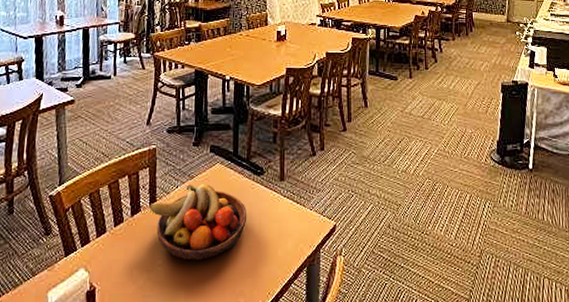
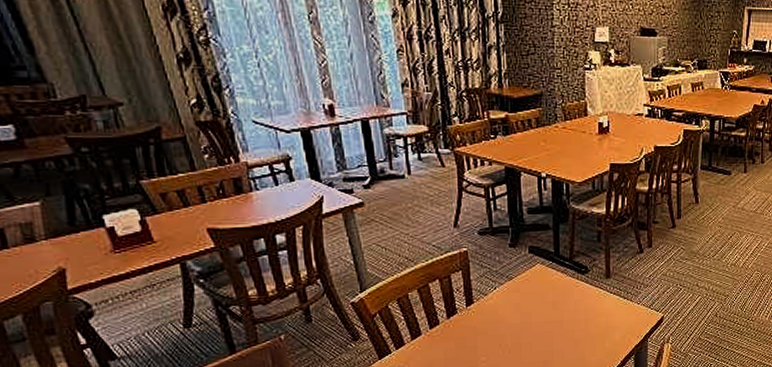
fruit bowl: present [149,184,247,260] -> none [466,284,573,355]

